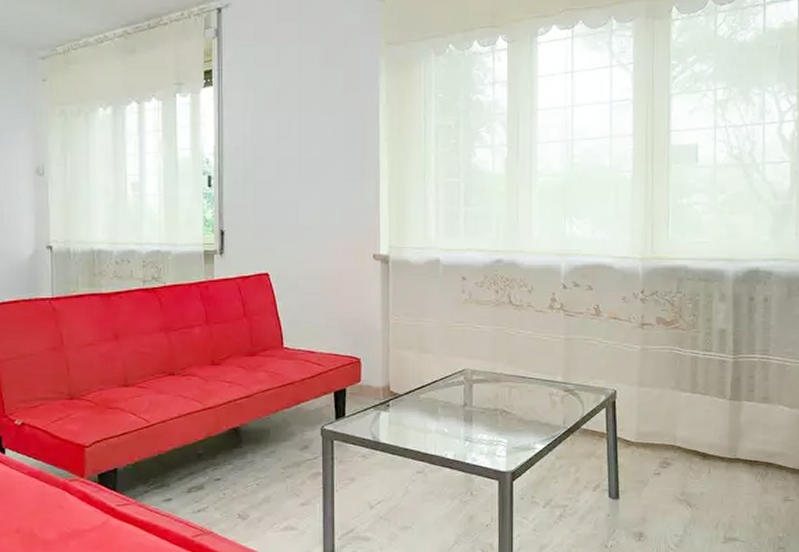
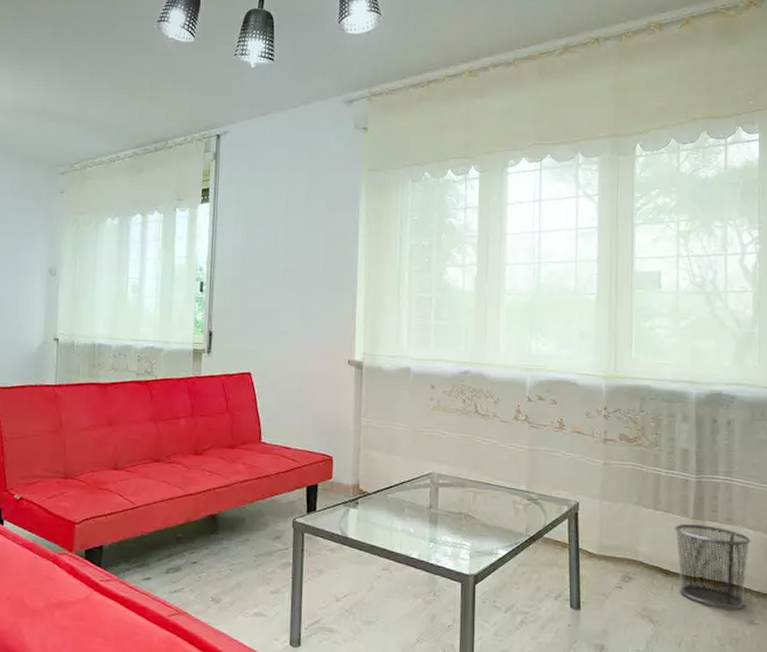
waste bin: none [712,405,787,487] -> present [674,524,751,609]

